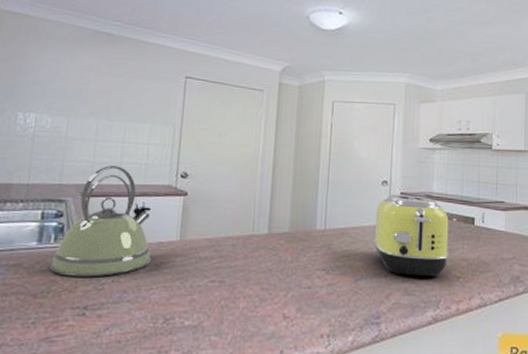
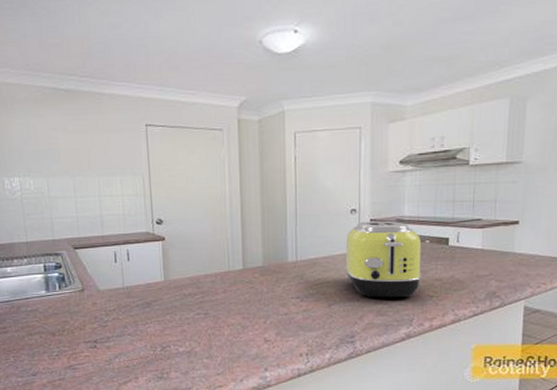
kettle: present [49,165,152,277] -> none [60,219,143,317]

